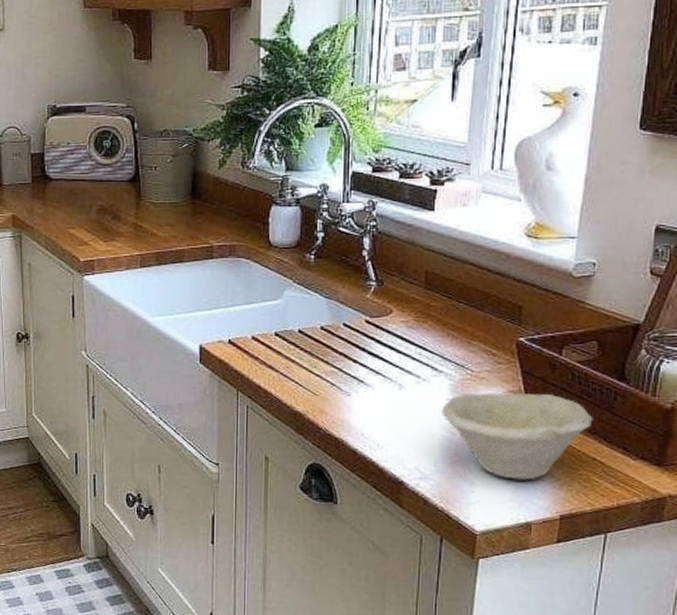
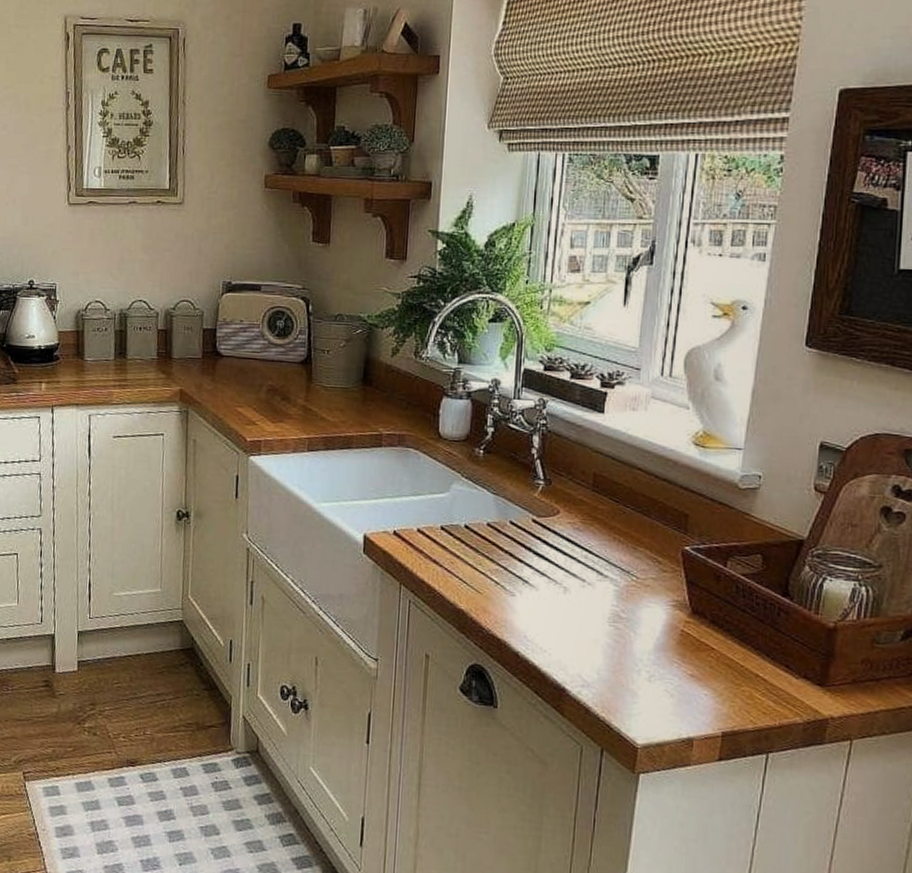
bowl: present [441,392,593,480] -> none [605,600,757,694]

